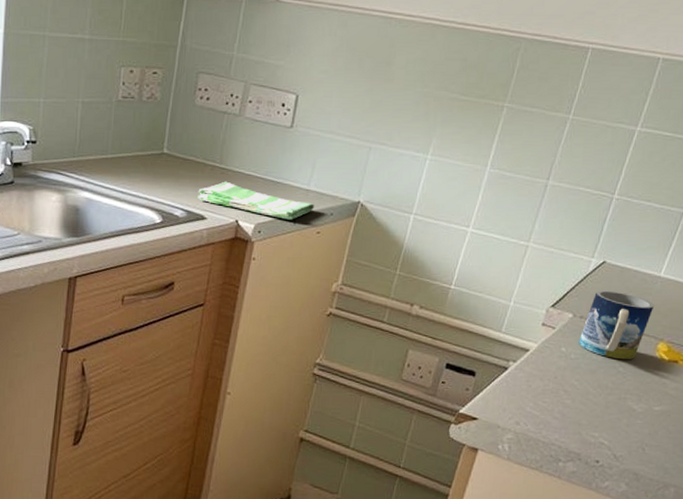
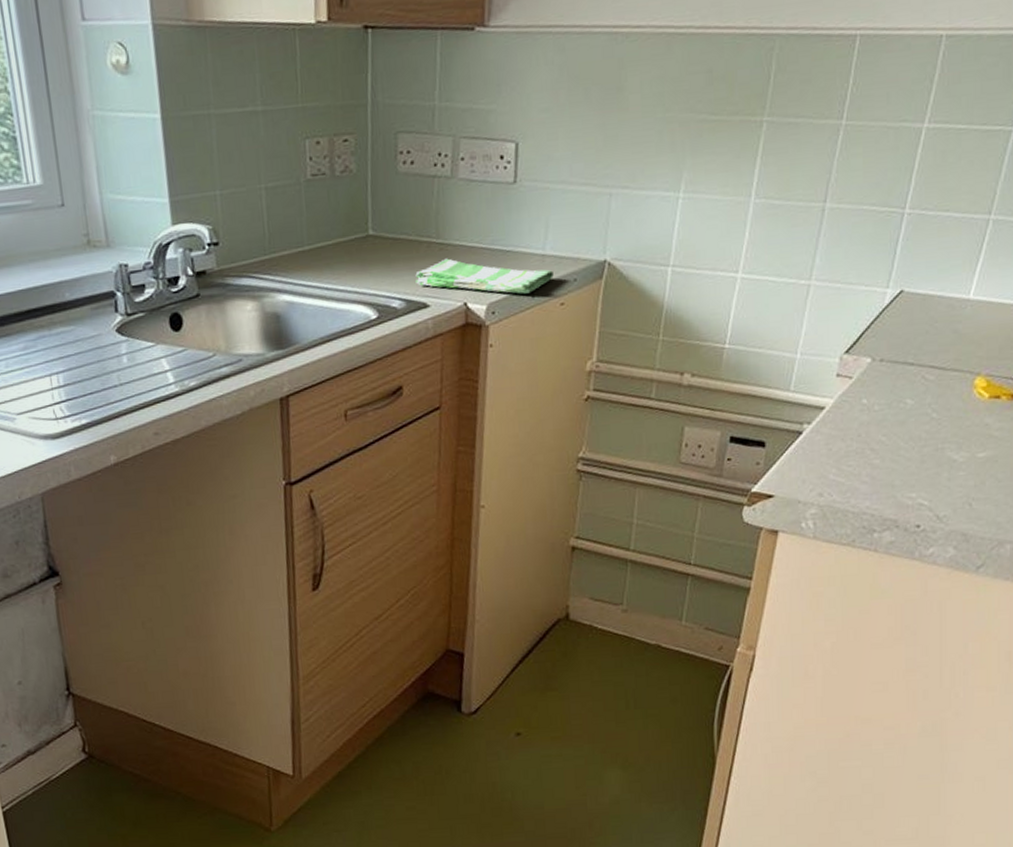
mug: present [578,290,655,360] -> none [881,324,967,404]

